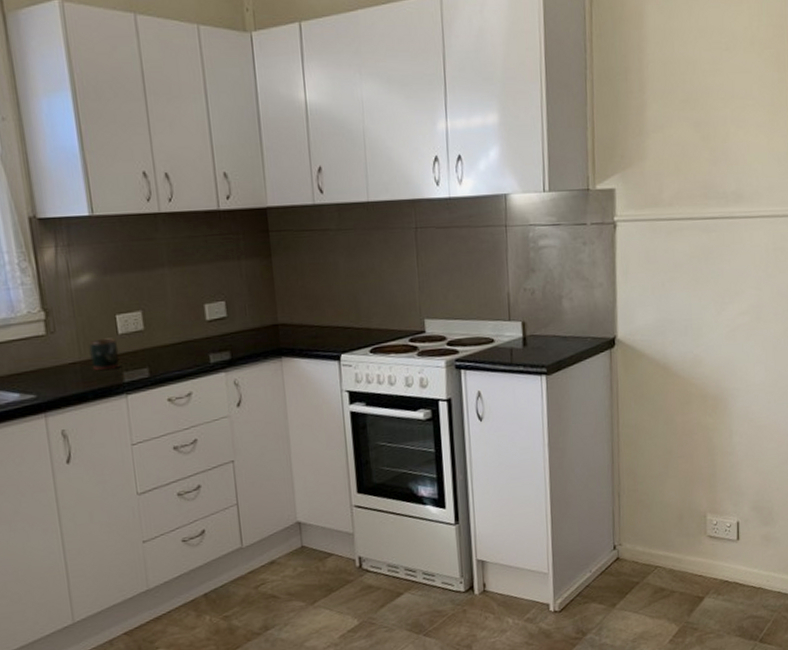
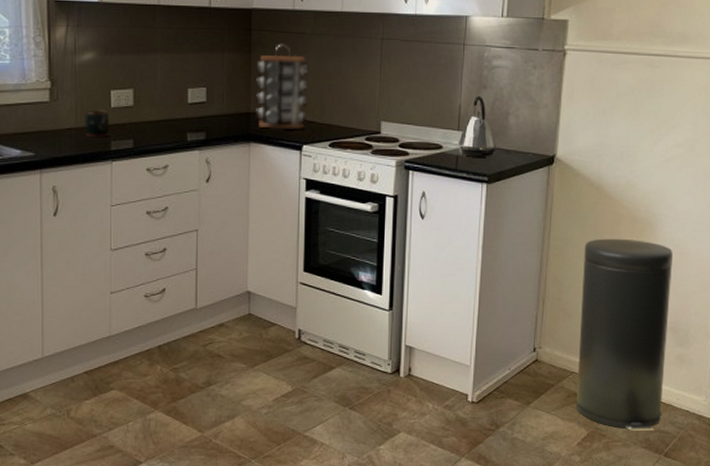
spice rack: none [279,243,342,340] -> present [256,44,308,129]
kettle: none [510,281,553,349] -> present [457,96,497,157]
pedal bin: none [656,418,753,620] -> present [576,238,673,431]

